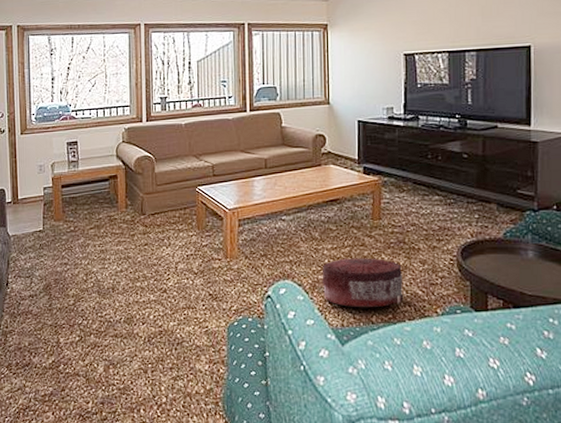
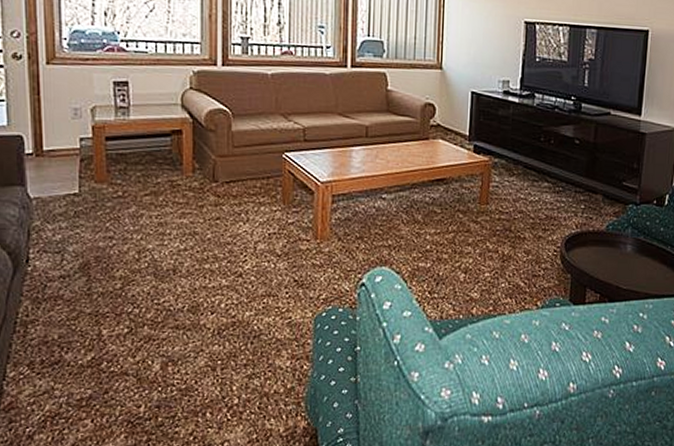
pouf: present [322,258,404,308] -> none [422,245,506,300]

